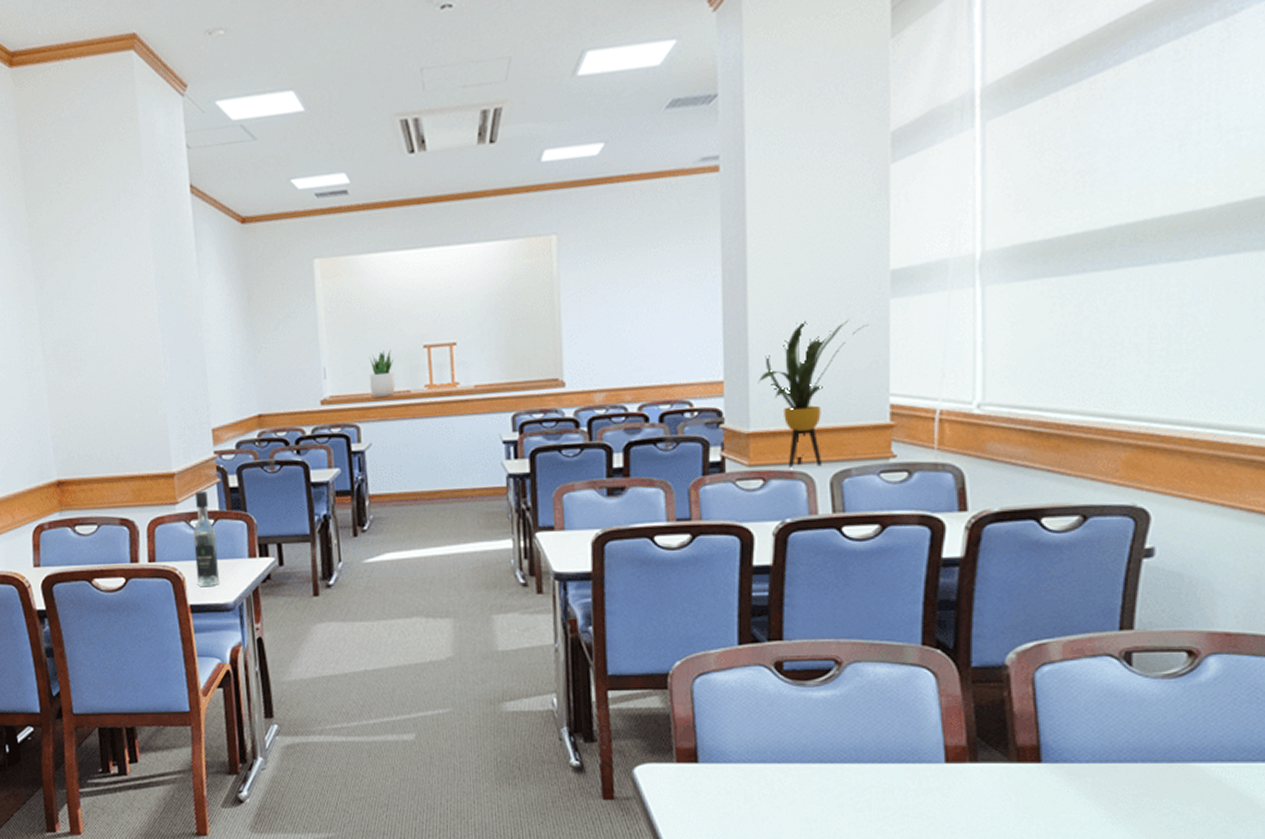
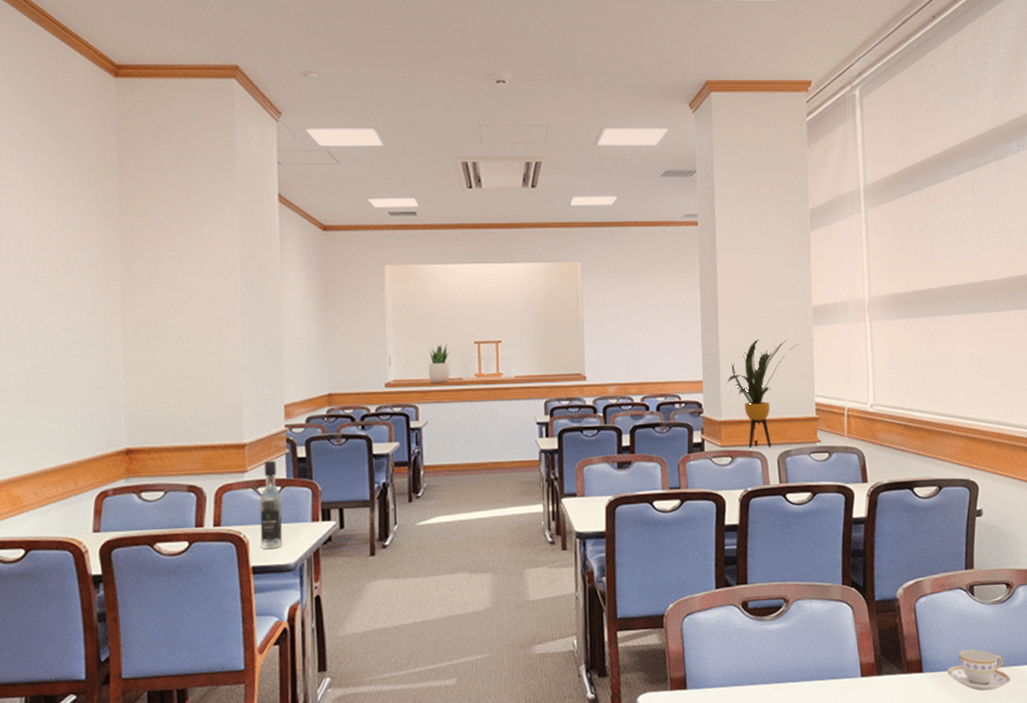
teacup: none [1080,736,1185,792] -> present [947,649,1011,691]

